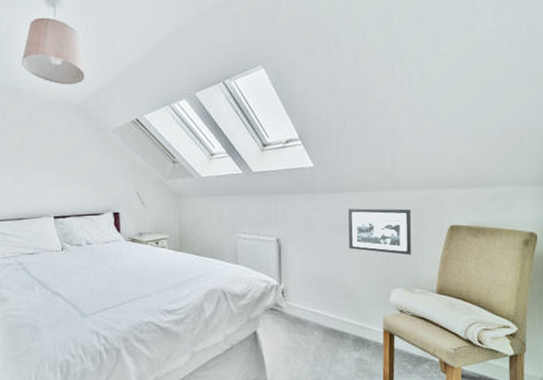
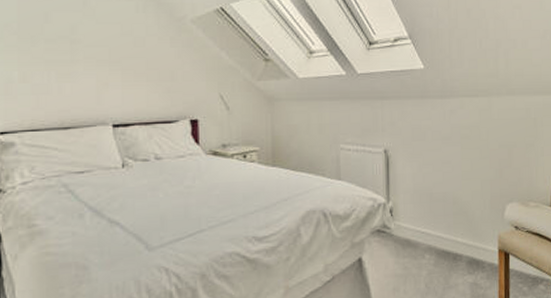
picture frame: present [347,208,412,255] -> none [460,115,526,166]

